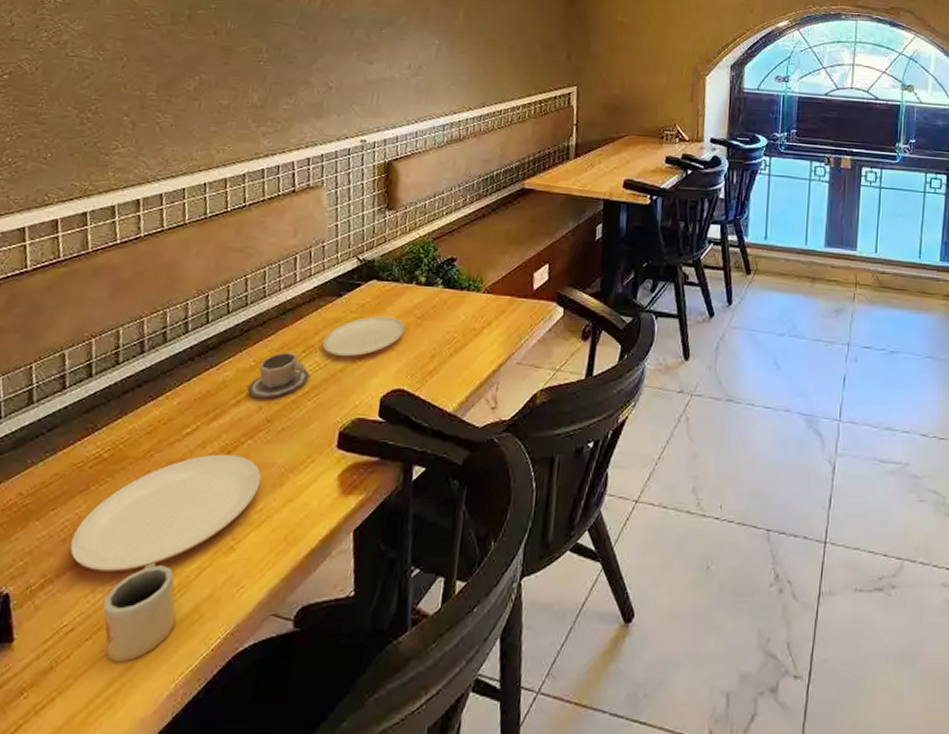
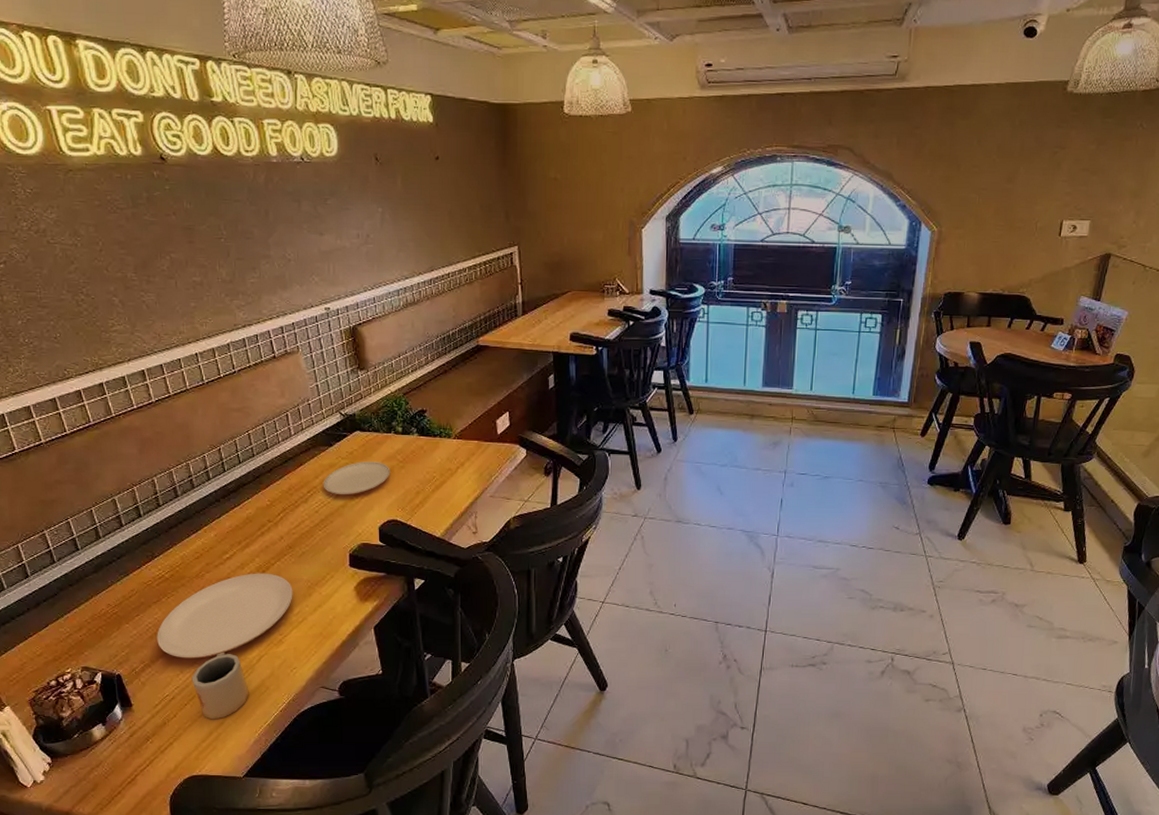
cup: present [247,352,310,399] -> none [268,492,317,530]

